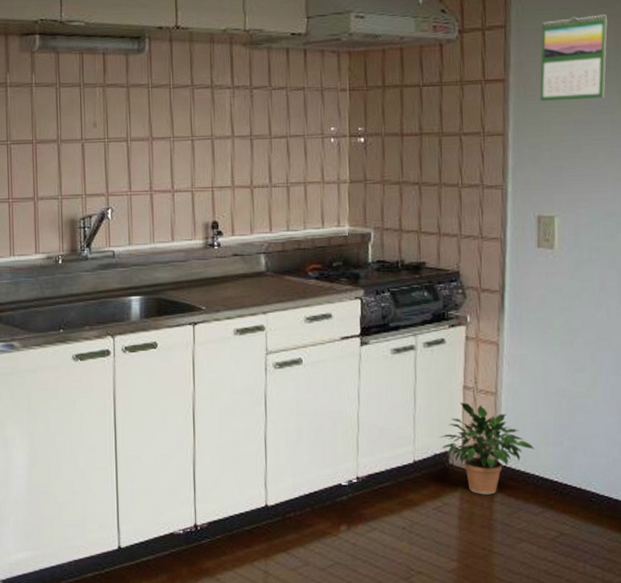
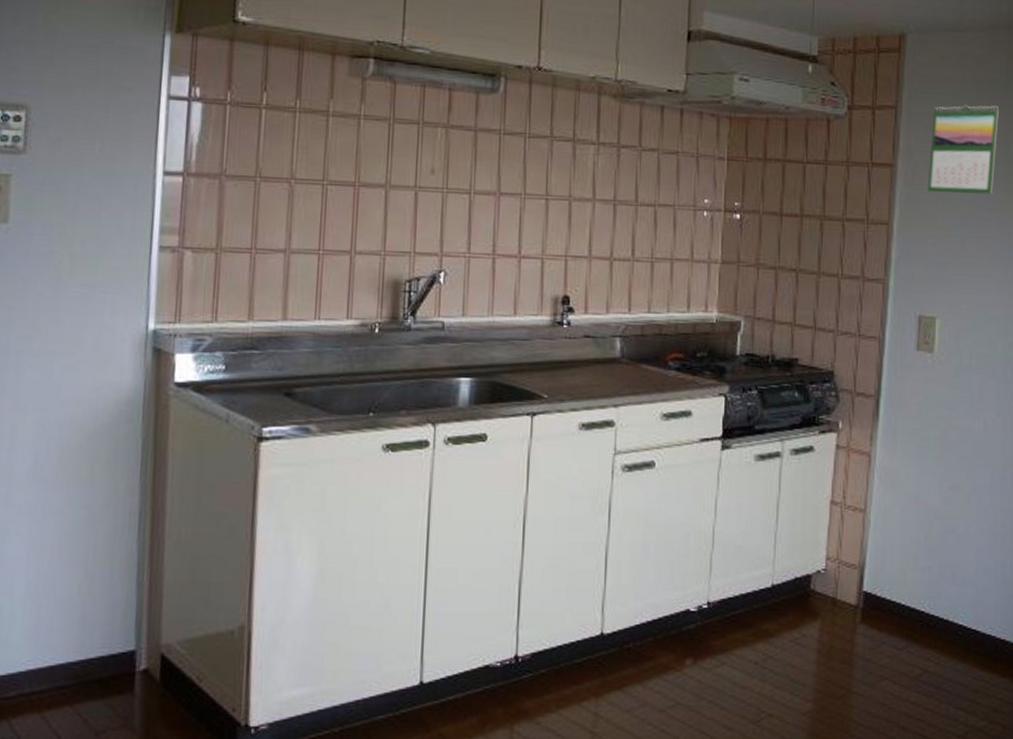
potted plant: present [439,402,534,495] -> none [801,519,902,626]

